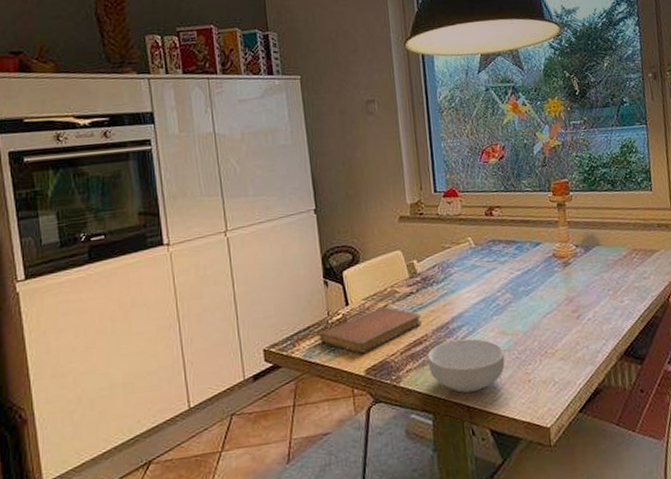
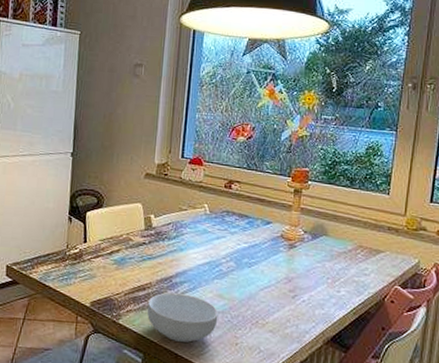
notebook: present [319,306,423,354] -> none [56,249,150,287]

